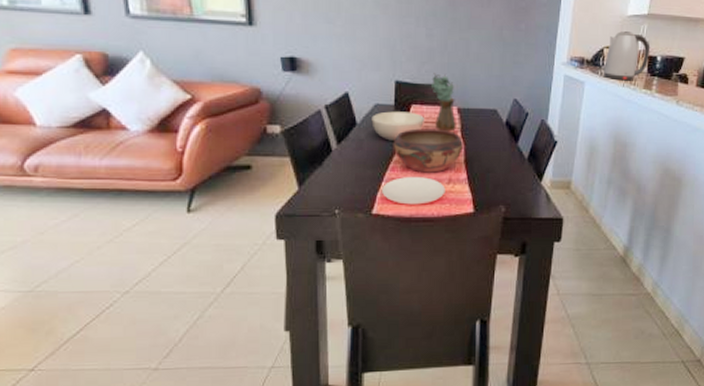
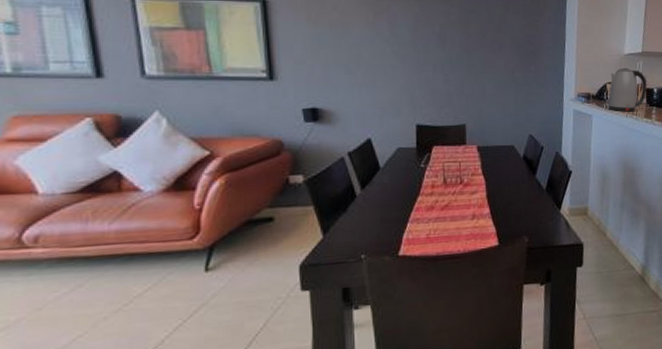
bowl: present [371,111,426,141] -> none [394,153,447,182]
plate: present [382,177,445,205] -> none [408,215,470,244]
decorative bowl: present [394,128,464,173] -> none [418,167,485,211]
vase: present [432,73,456,133] -> none [451,115,477,171]

